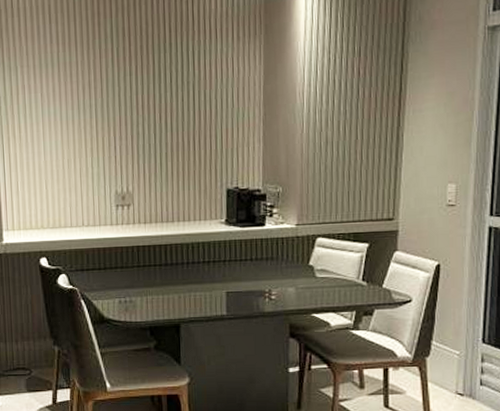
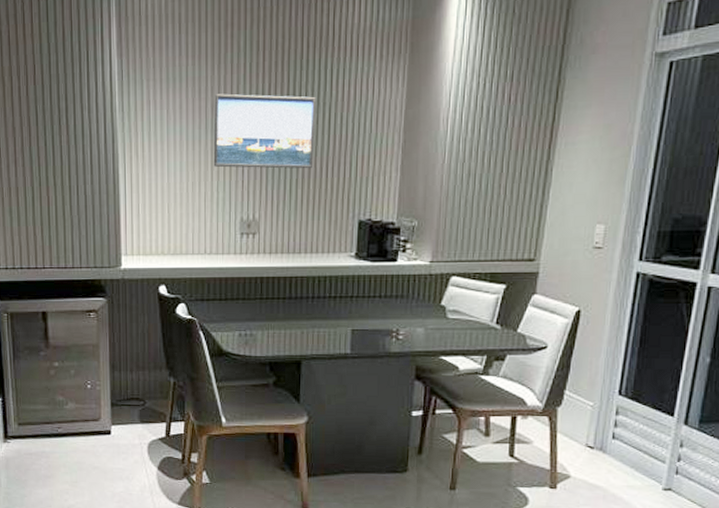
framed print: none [85,76,181,145] -> present [213,94,316,169]

